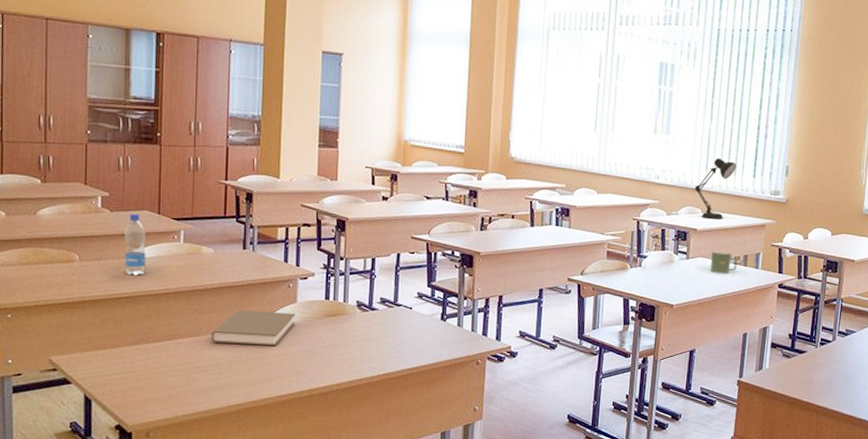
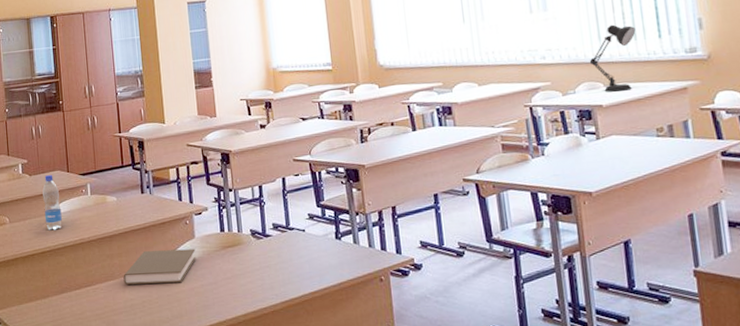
mug: present [710,250,738,275] -> none [626,124,662,151]

